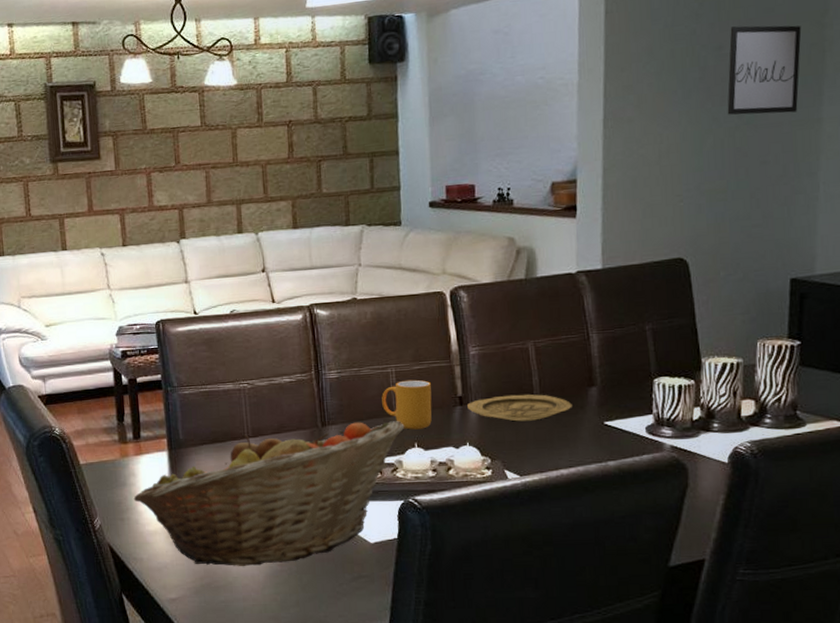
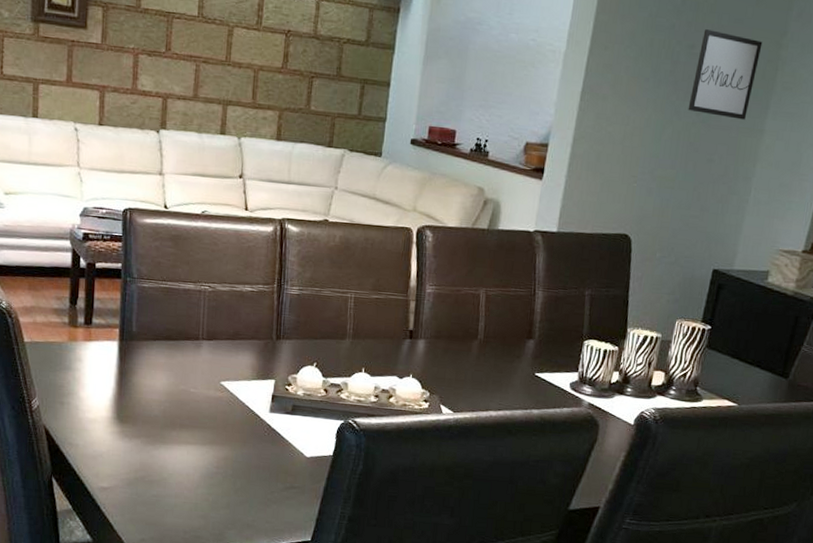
fruit basket: present [133,421,405,567] -> none [76,334,355,465]
mug: present [382,379,432,430] -> none [337,307,386,356]
plate: present [467,394,572,422] -> none [416,335,510,363]

